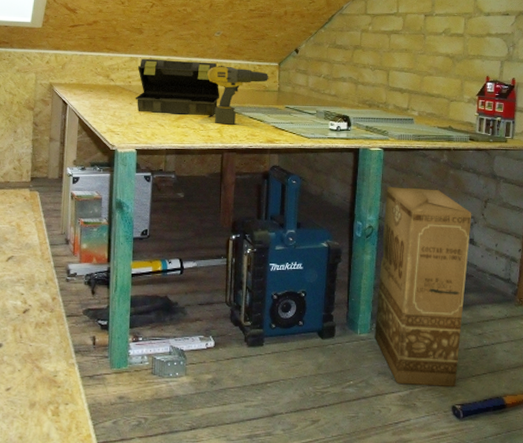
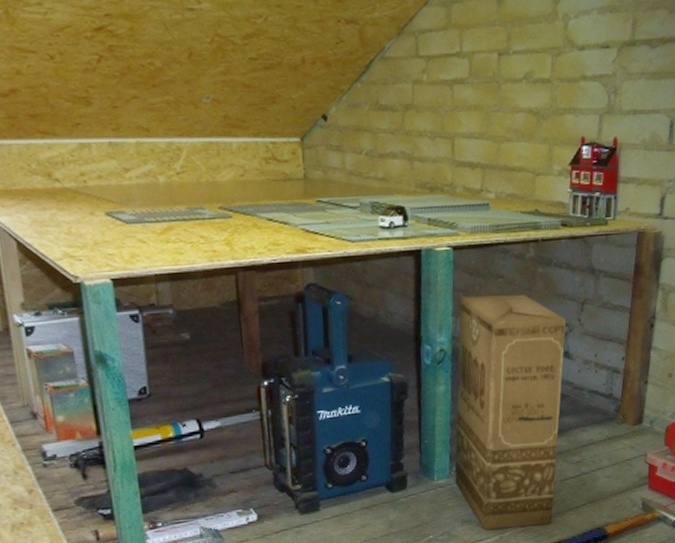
toolbox: present [135,58,220,116] -> none [92,143,223,225]
power drill: present [206,65,269,125] -> none [197,146,290,234]

